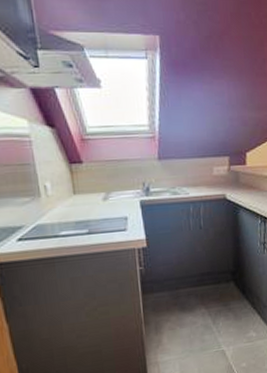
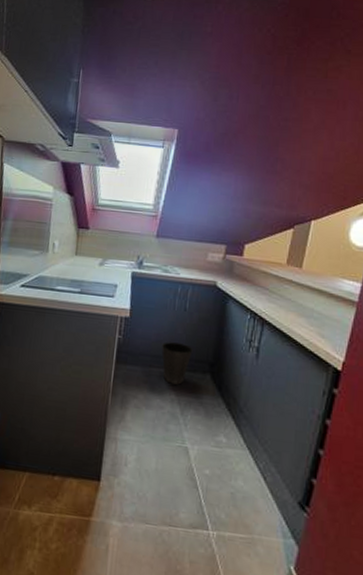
waste basket: none [184,260,214,300] -> present [162,342,193,385]

